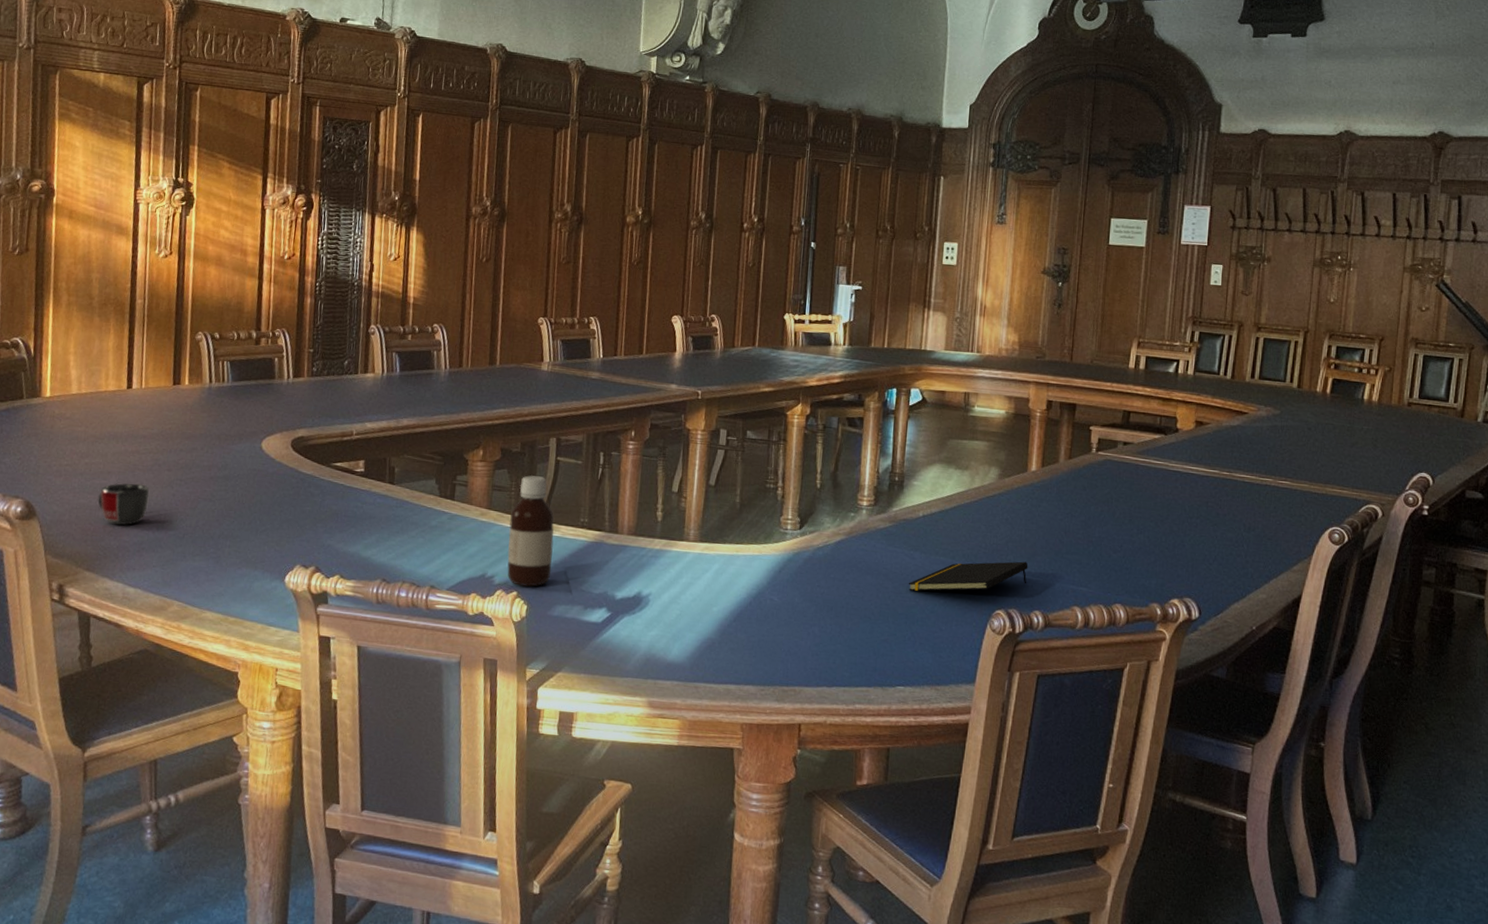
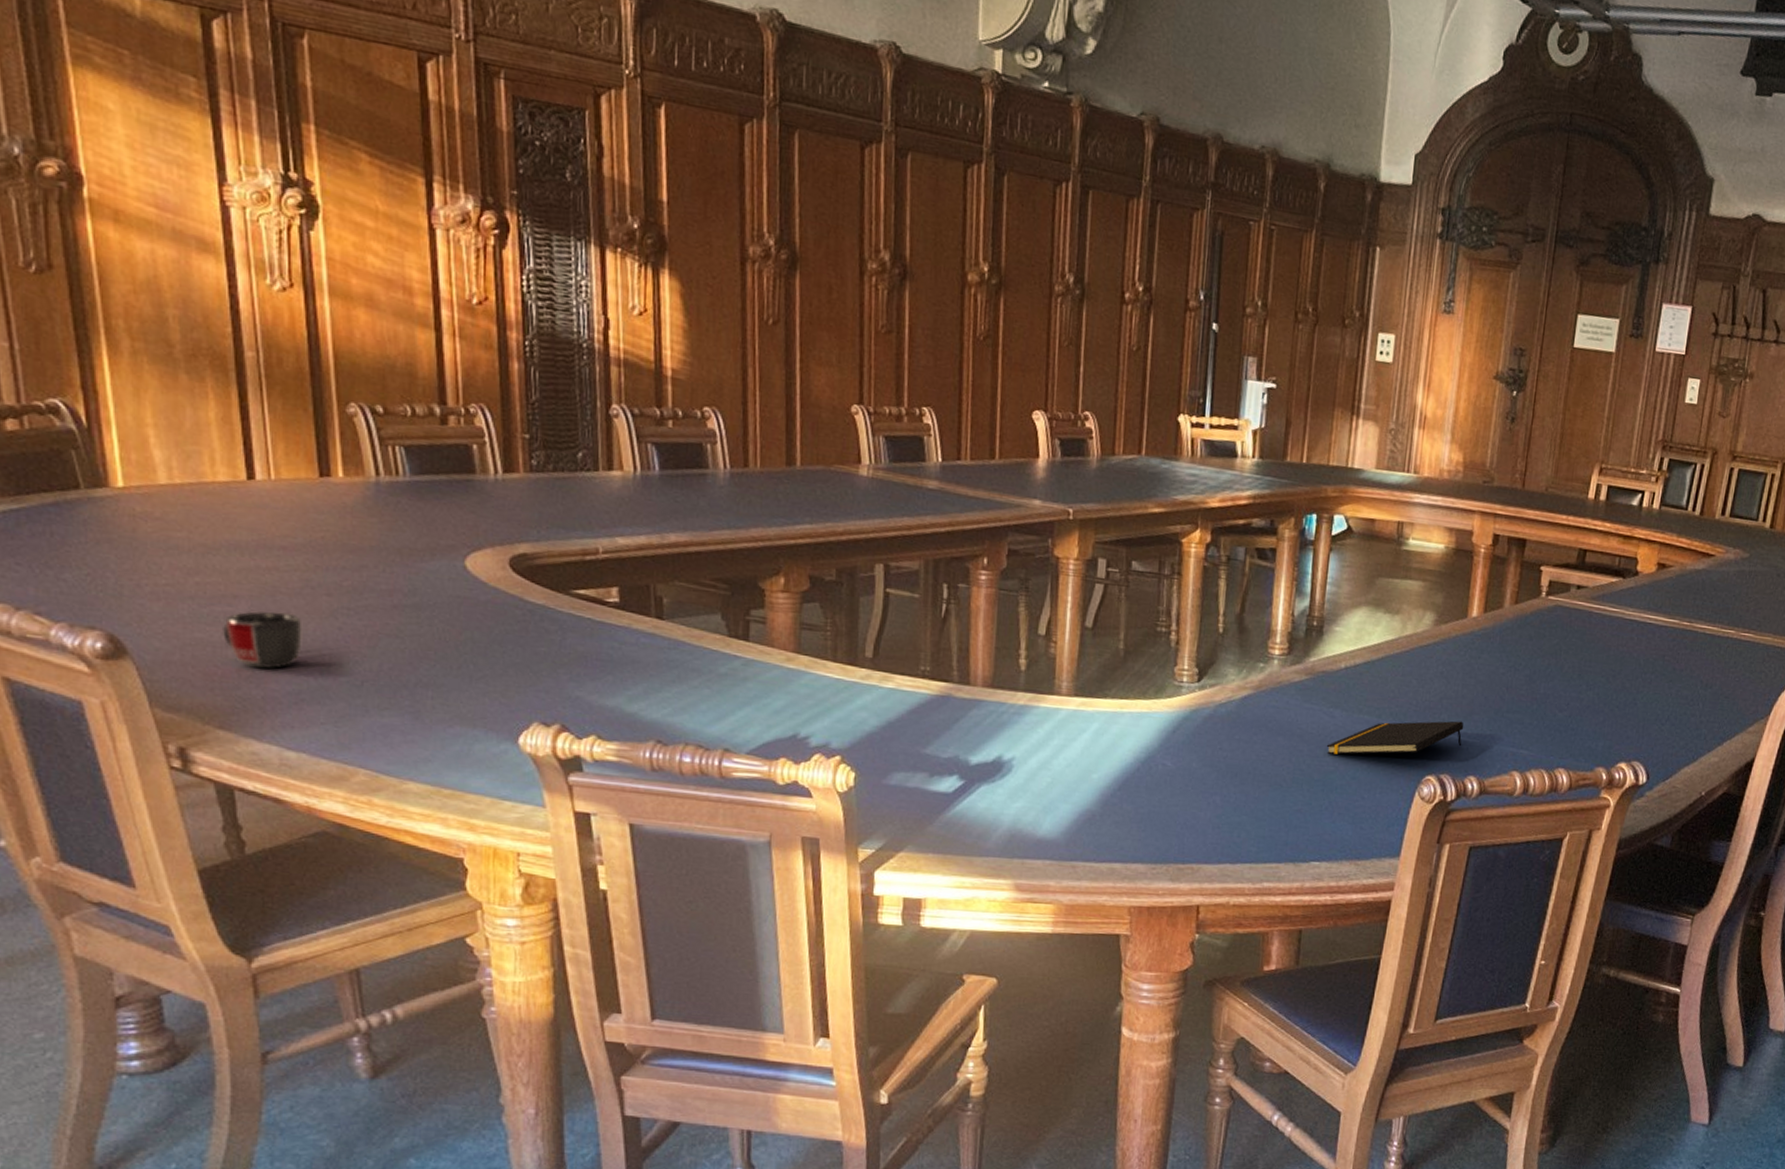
bottle: present [507,475,555,587] -> none [825,611,886,750]

